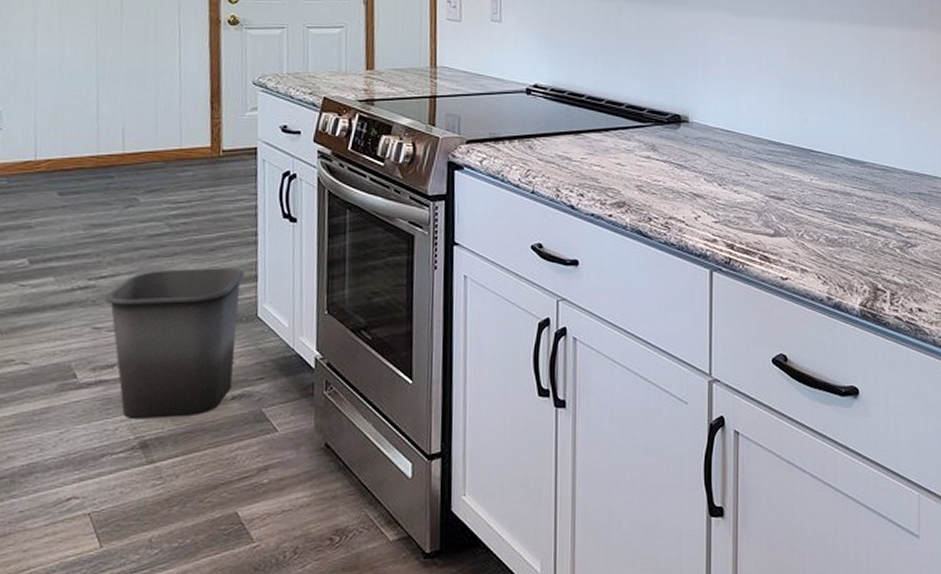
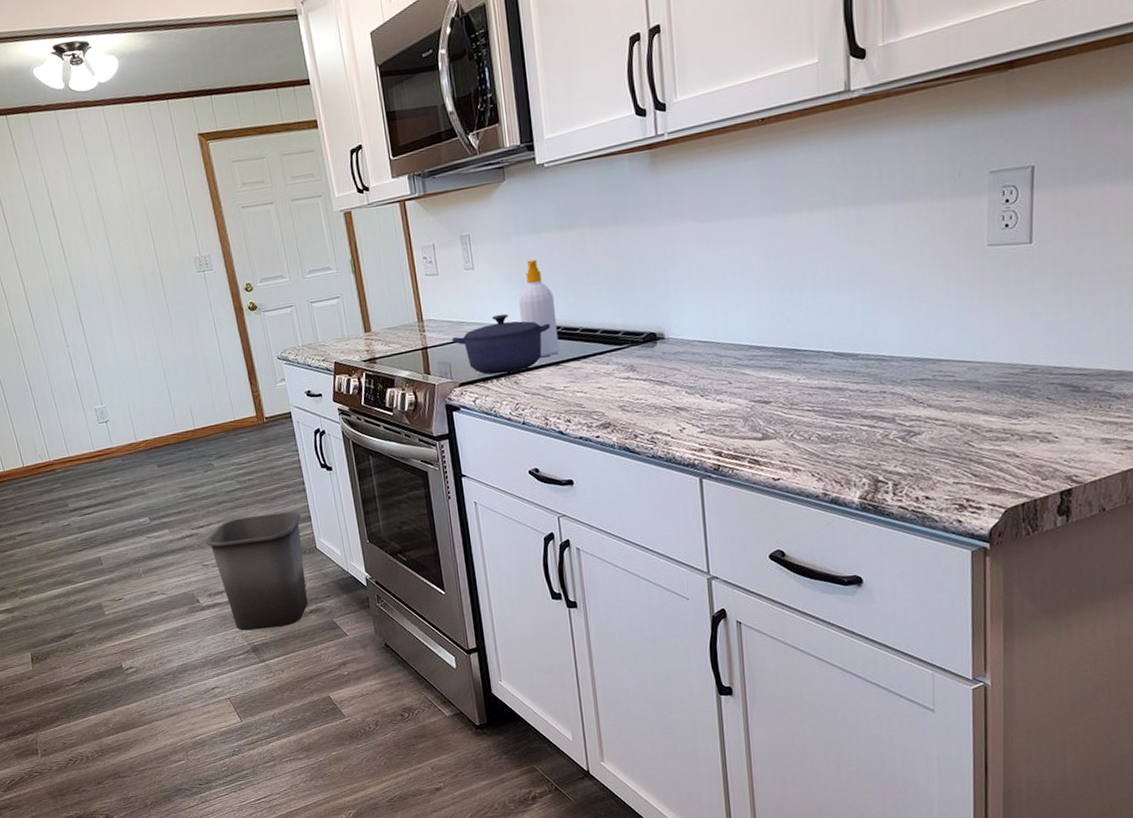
cooking pot: none [465,72,575,136] -> present [451,313,551,375]
soap bottle: none [544,23,582,123] -> present [519,259,560,357]

